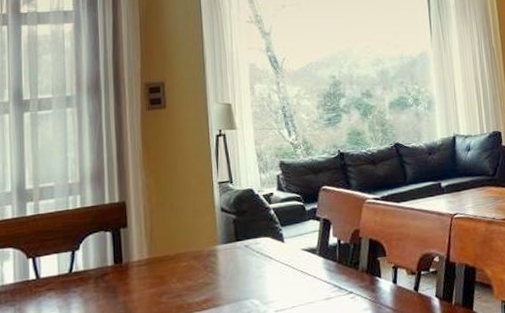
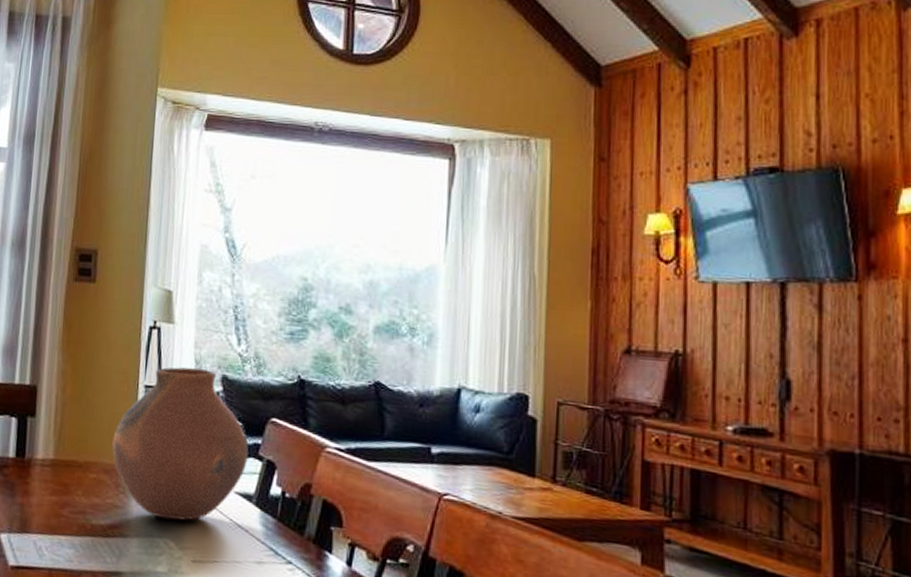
vase: none [197,160,309,284] -> present [112,367,249,521]

